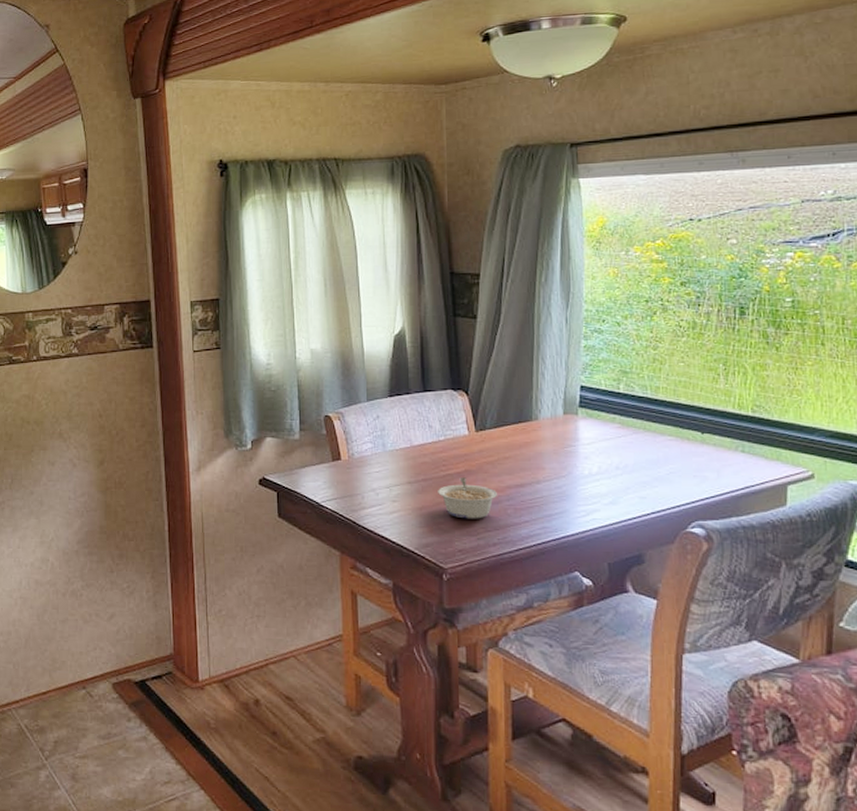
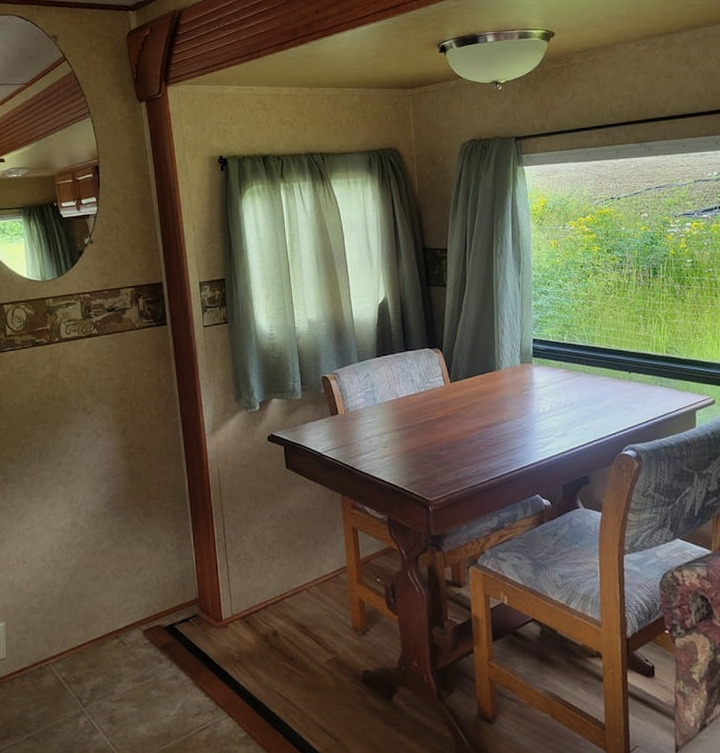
legume: present [438,477,498,519] -> none [421,422,471,458]

